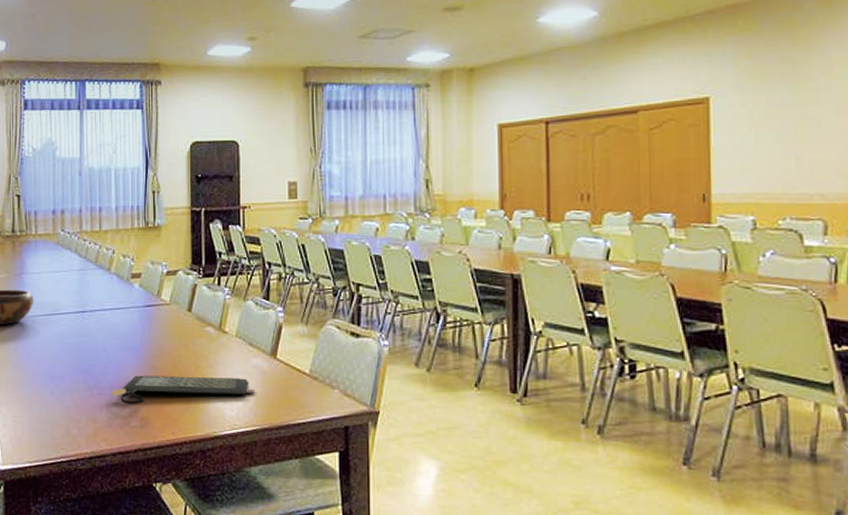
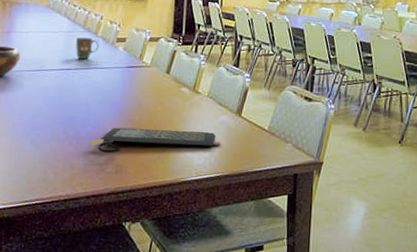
mug: none [88,276,113,299] -> present [75,38,99,59]

